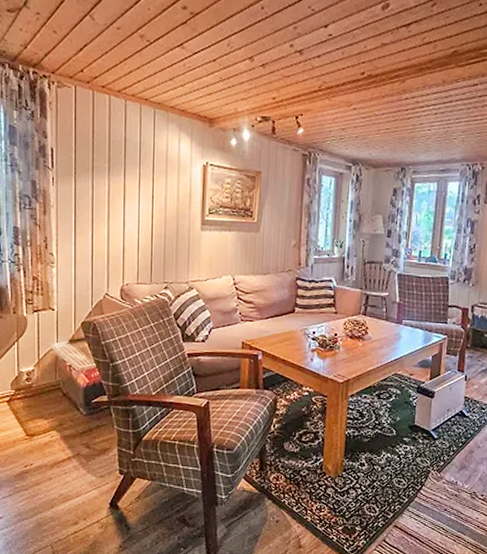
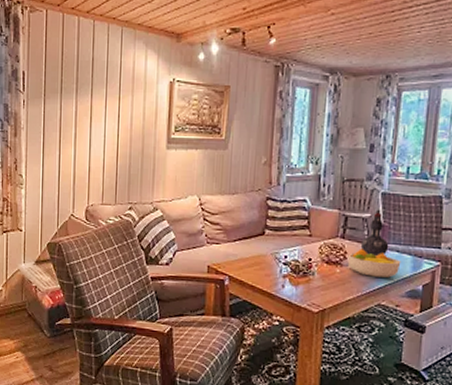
fruit bowl: none [368,324,414,350] -> present [347,249,401,278]
decorative vase: none [379,288,404,331] -> present [360,209,389,257]

